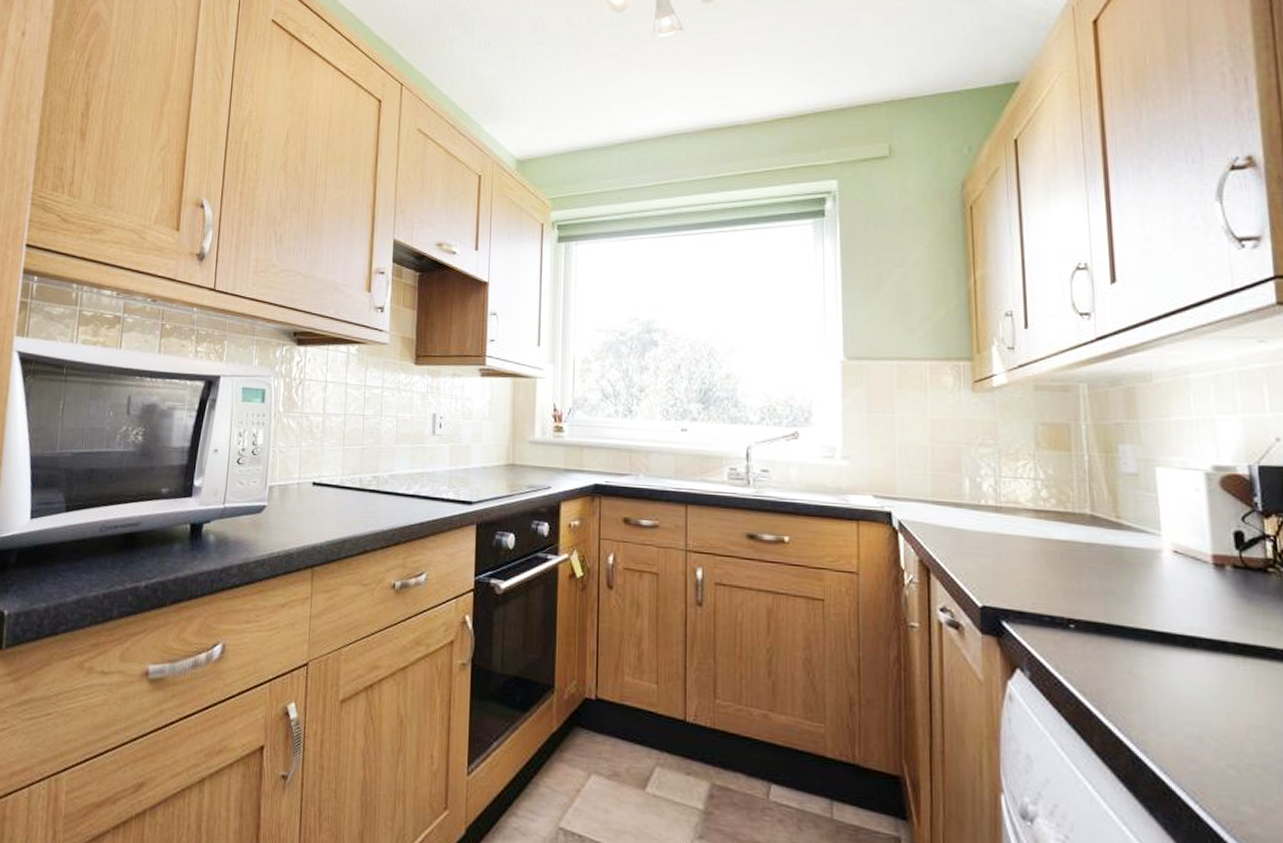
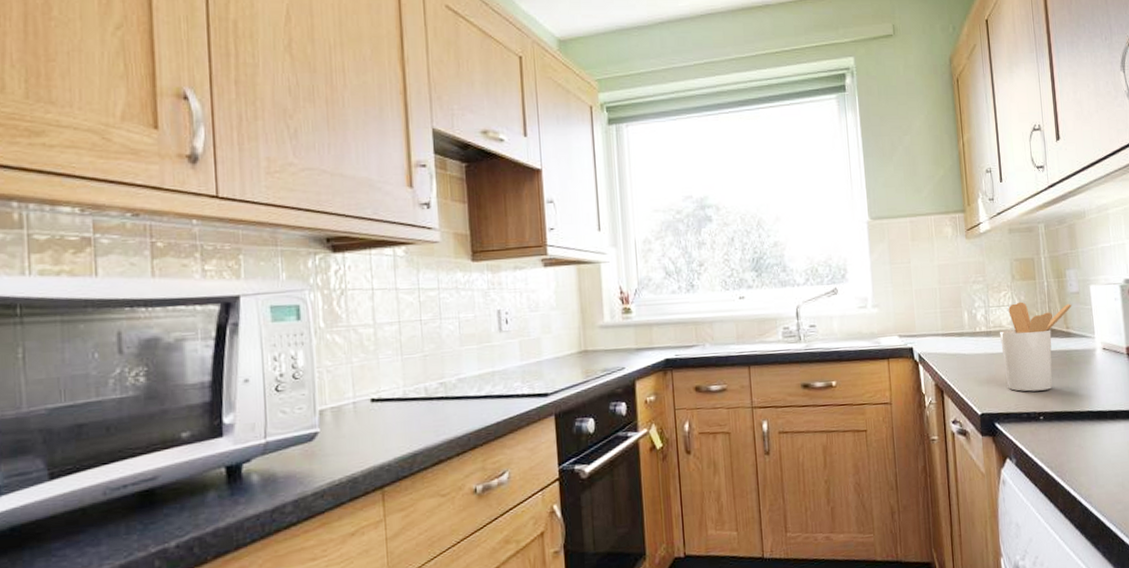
utensil holder: none [1013,476,1127,592] -> present [999,301,1072,392]

